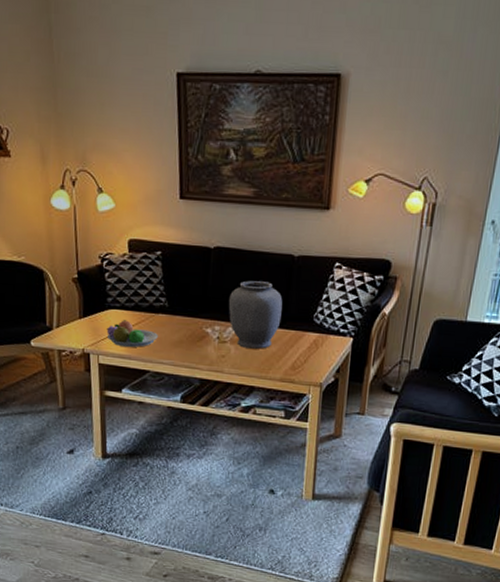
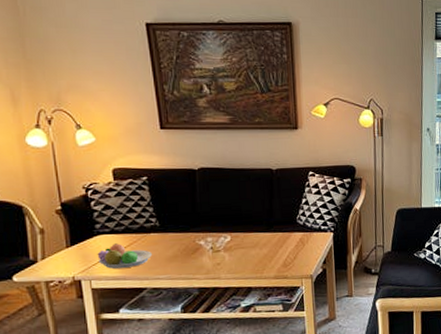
vase: present [228,280,283,349] -> none [217,194,268,254]

